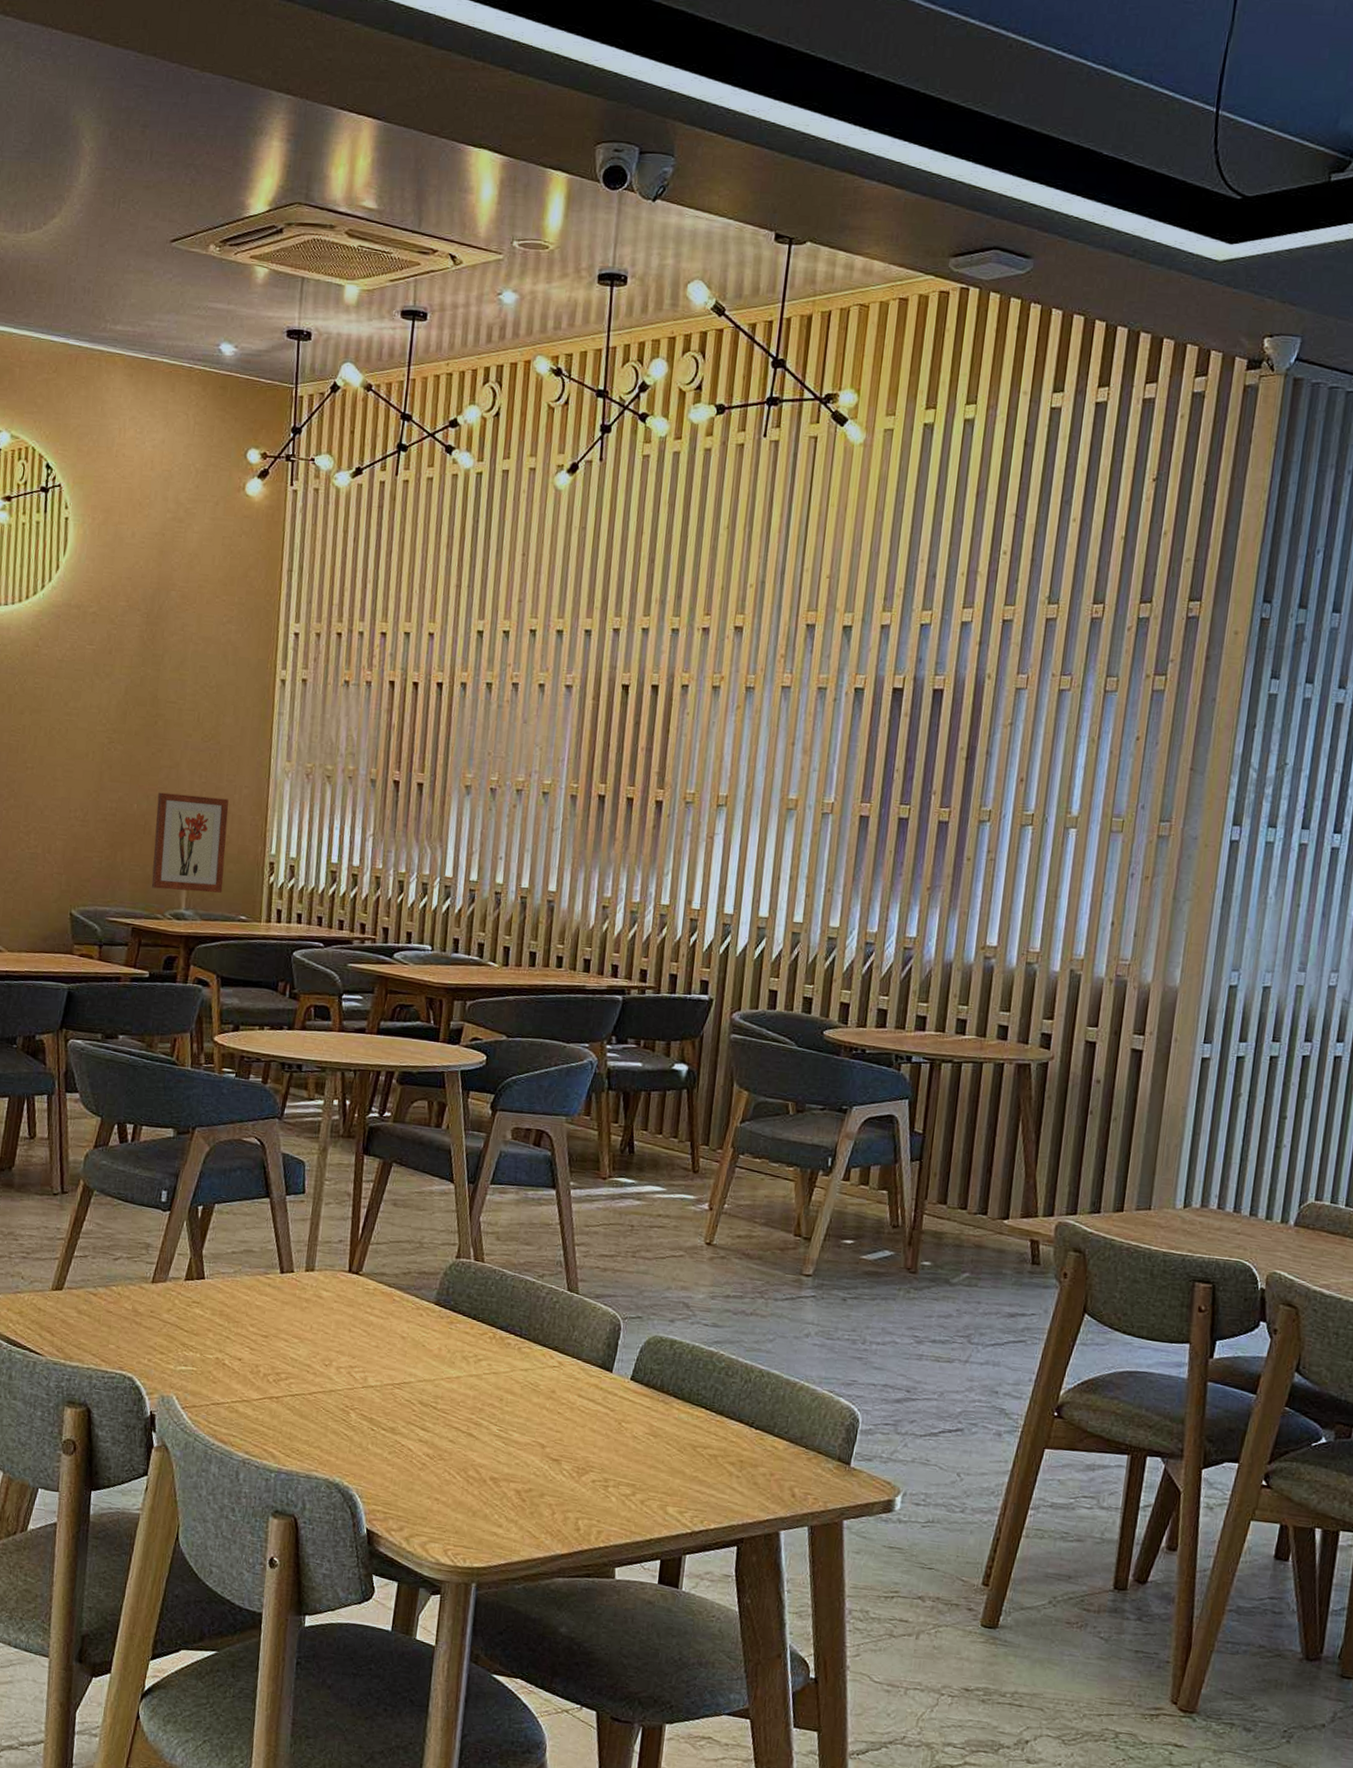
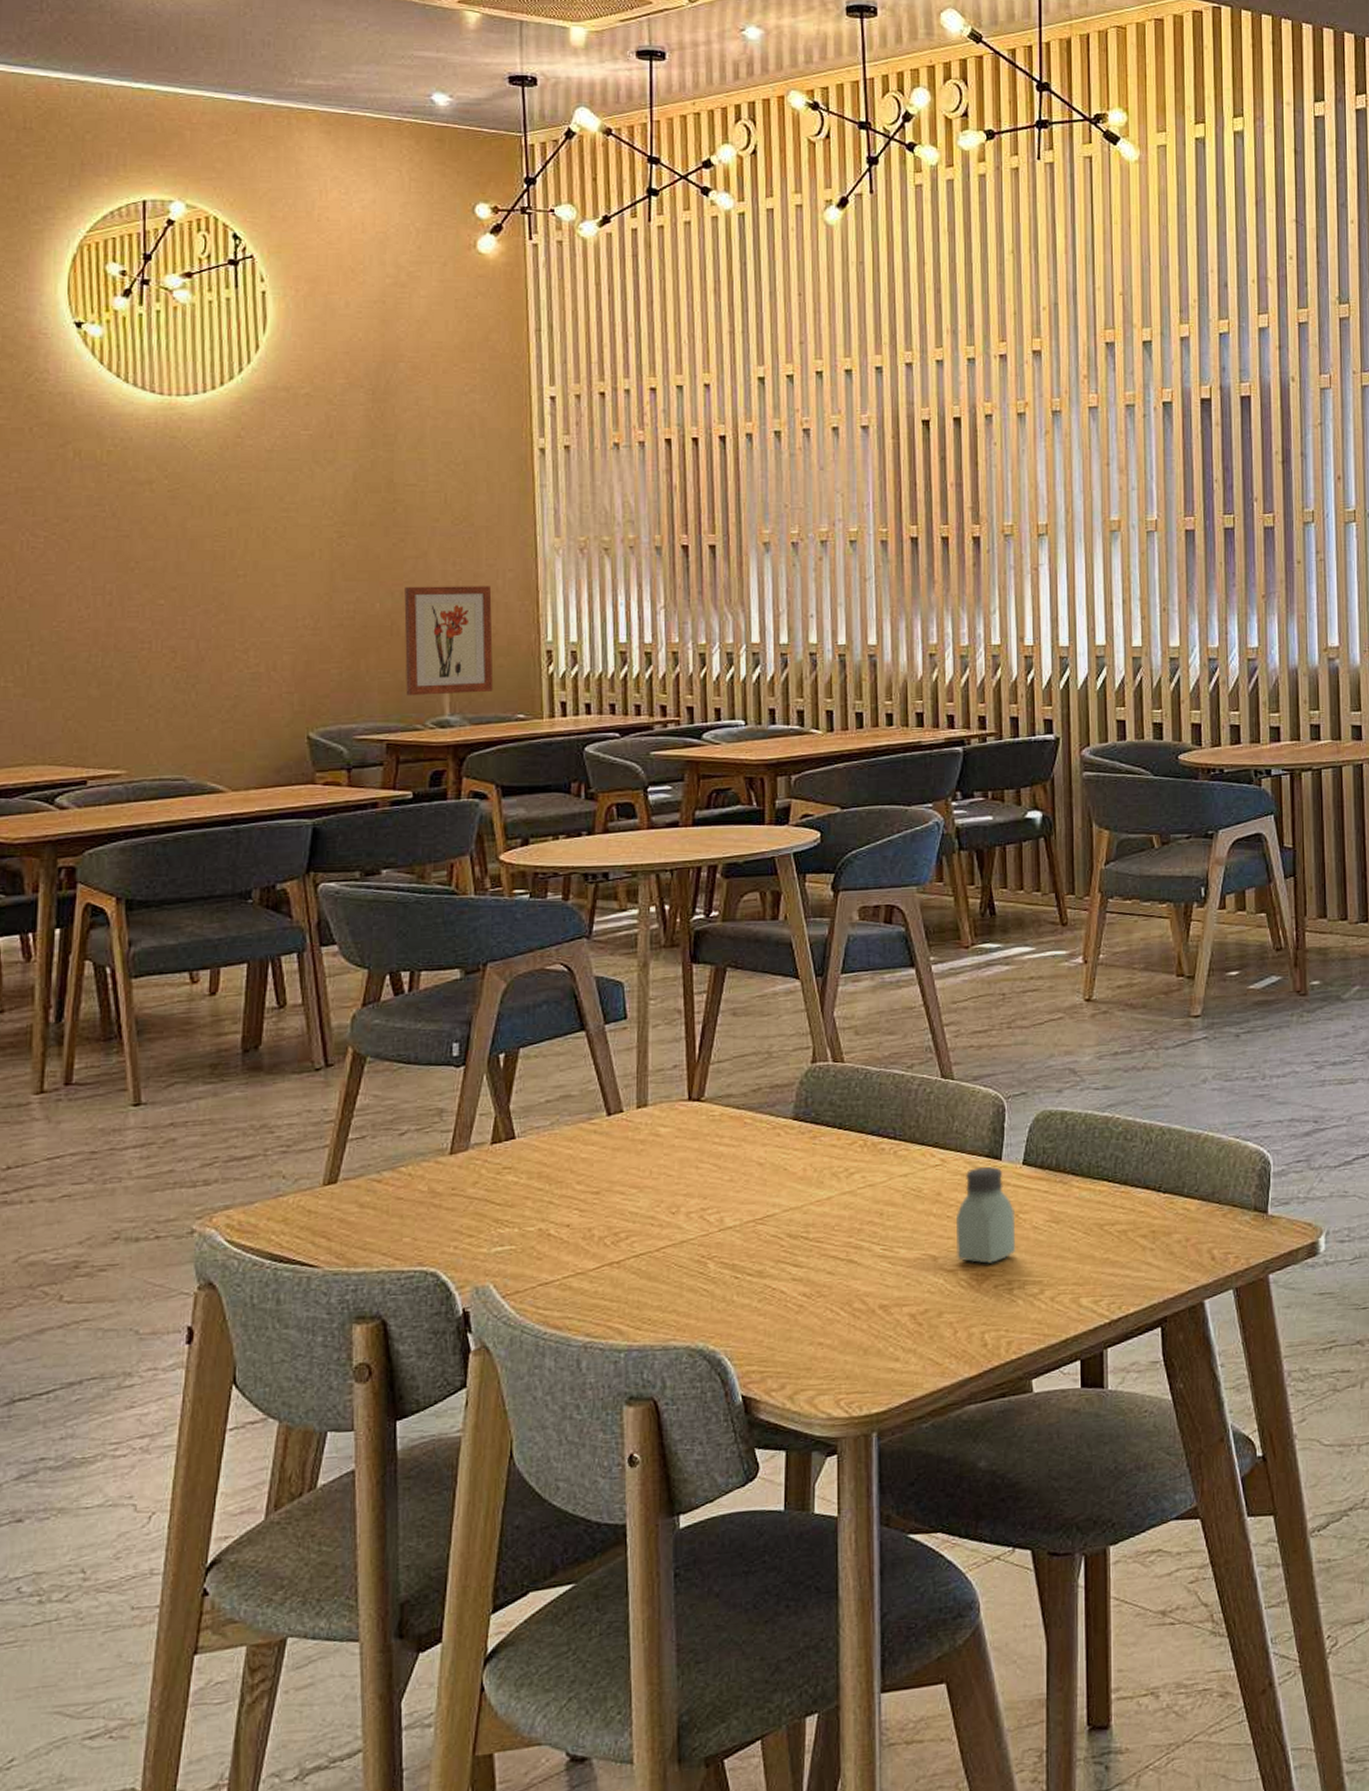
saltshaker: none [562,1375,619,1461] -> present [957,1167,1016,1264]

